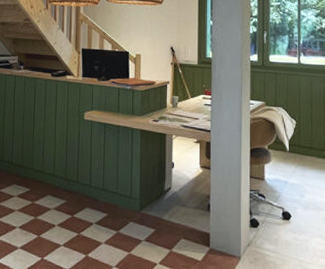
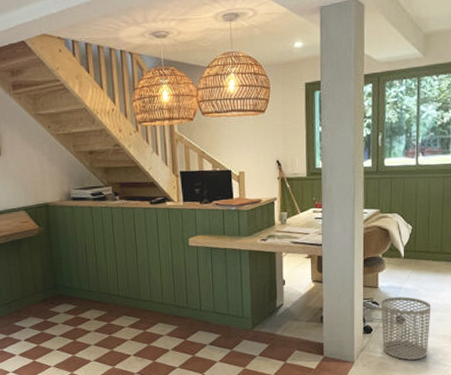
waste bin: none [268,191,317,261] -> present [381,296,431,360]

